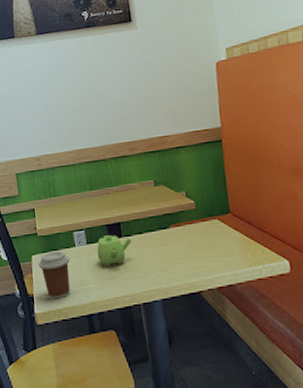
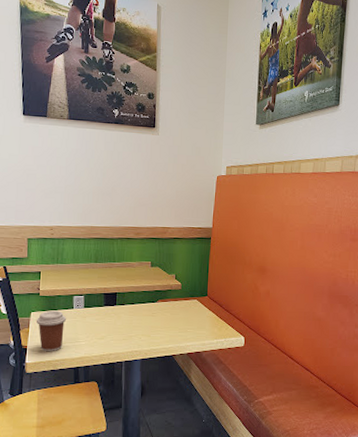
teapot: present [97,235,132,267] -> none [92,302,124,329]

